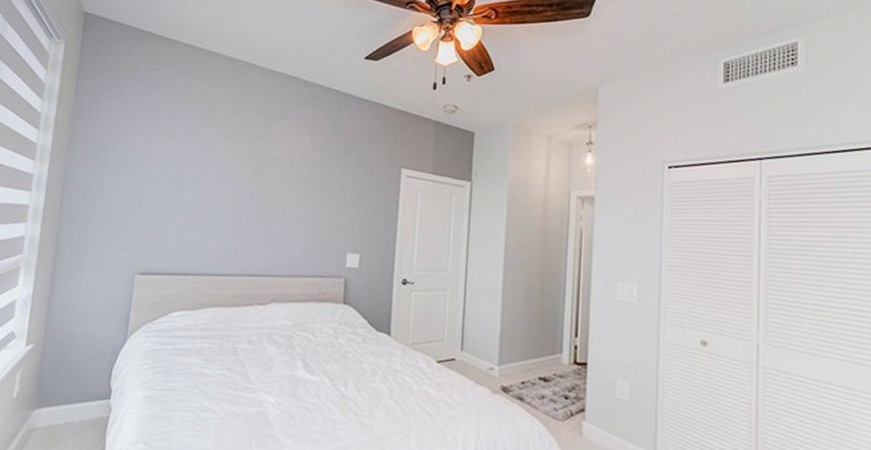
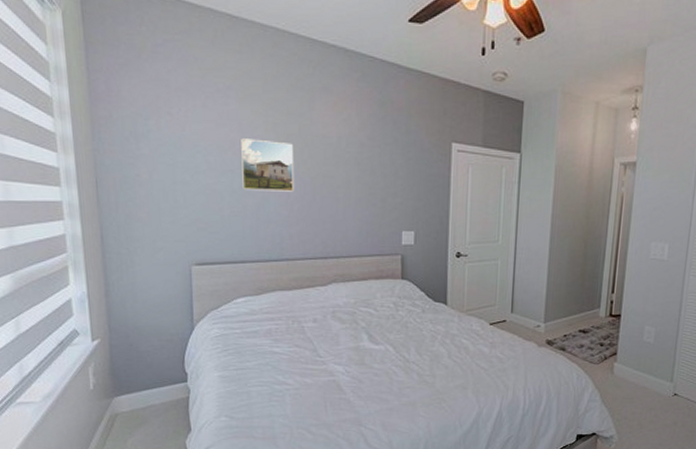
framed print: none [195,155,247,208] -> present [241,138,295,192]

